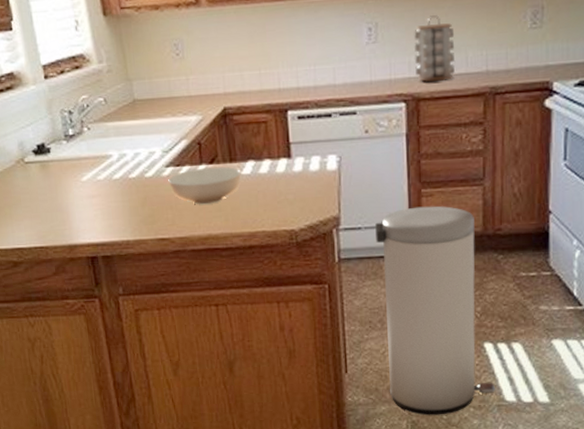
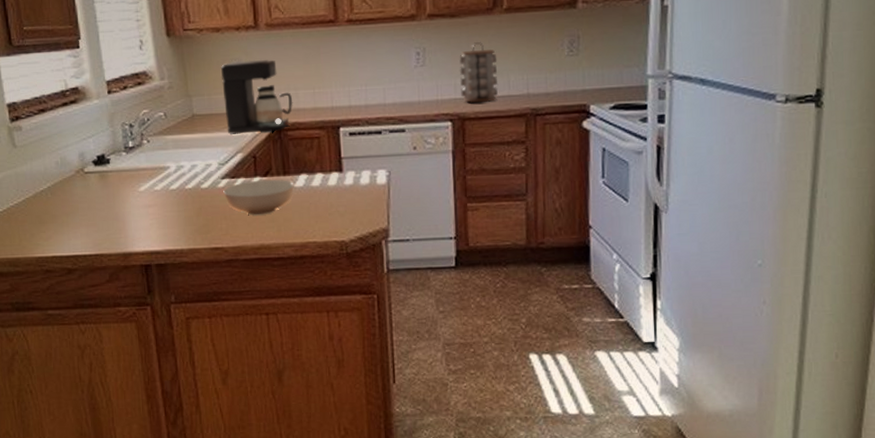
coffee maker: none [162,38,238,120] -> present [221,59,293,134]
pedal bin: present [375,206,496,415] -> none [423,219,542,427]

